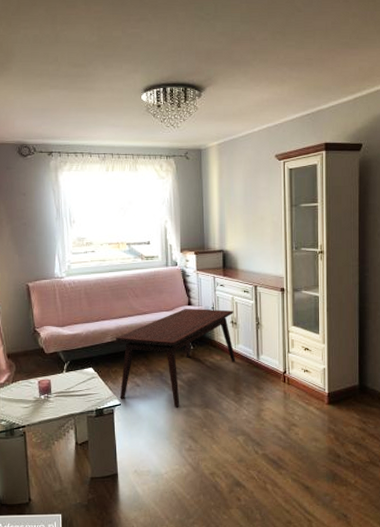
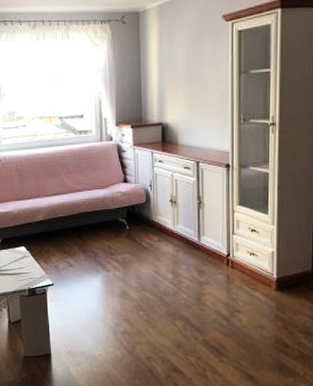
coffee table: present [115,308,236,408] -> none [47,185,175,290]

